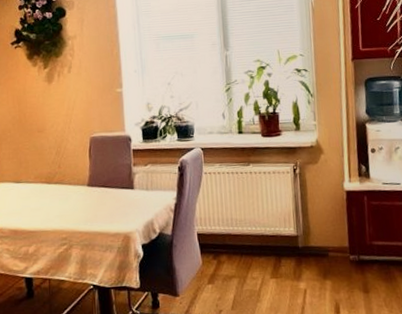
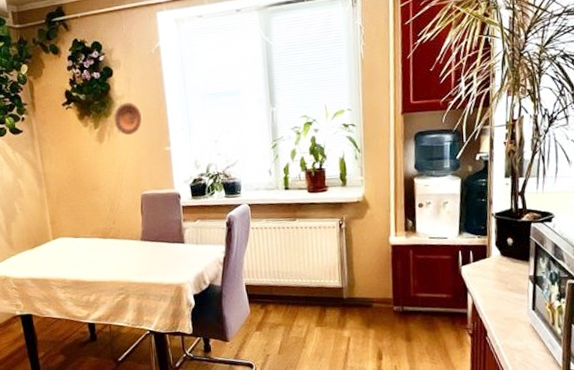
decorative plate: none [65,43,95,76] -> present [114,102,143,136]

